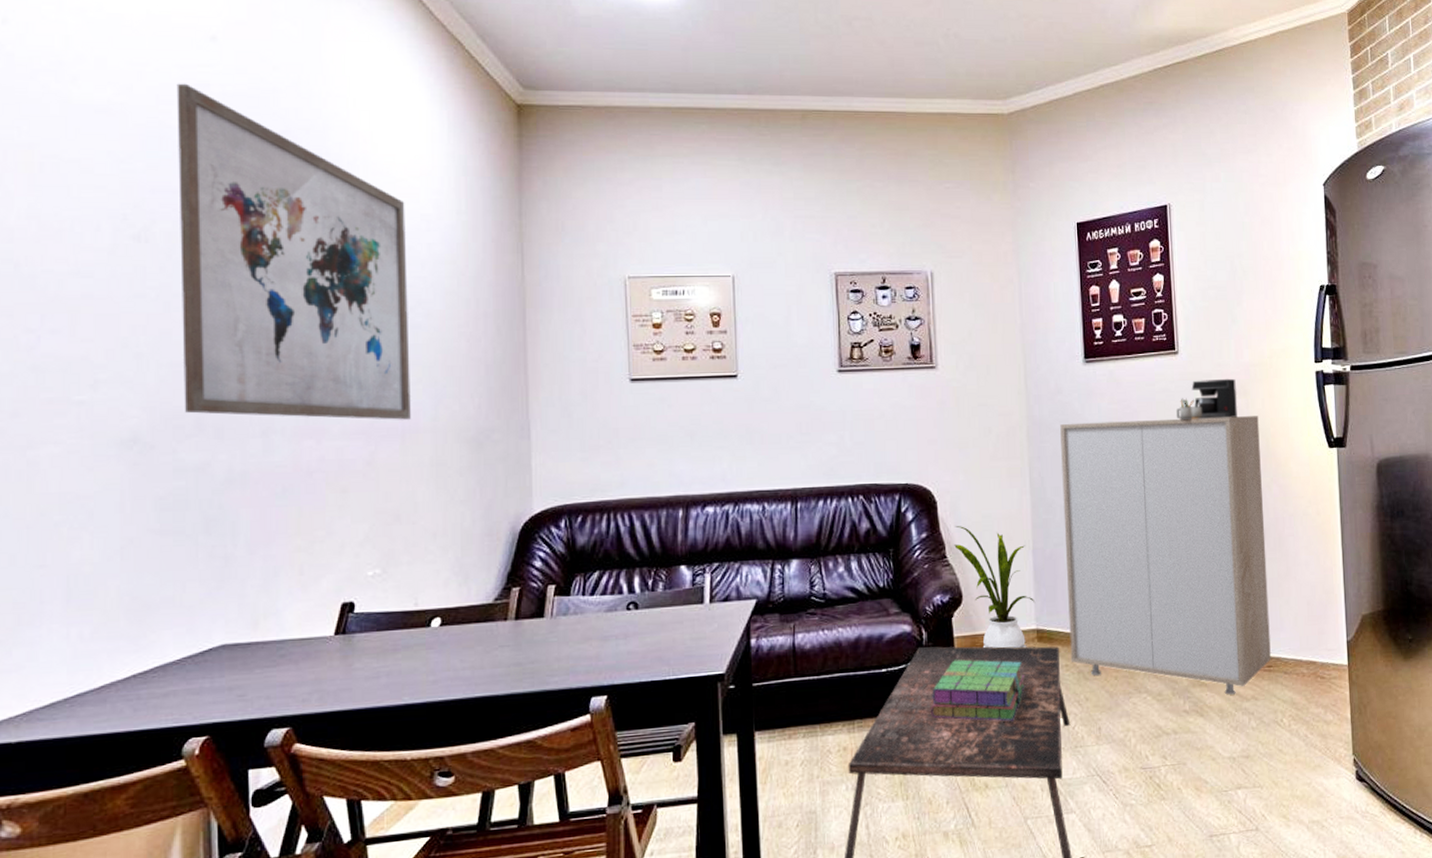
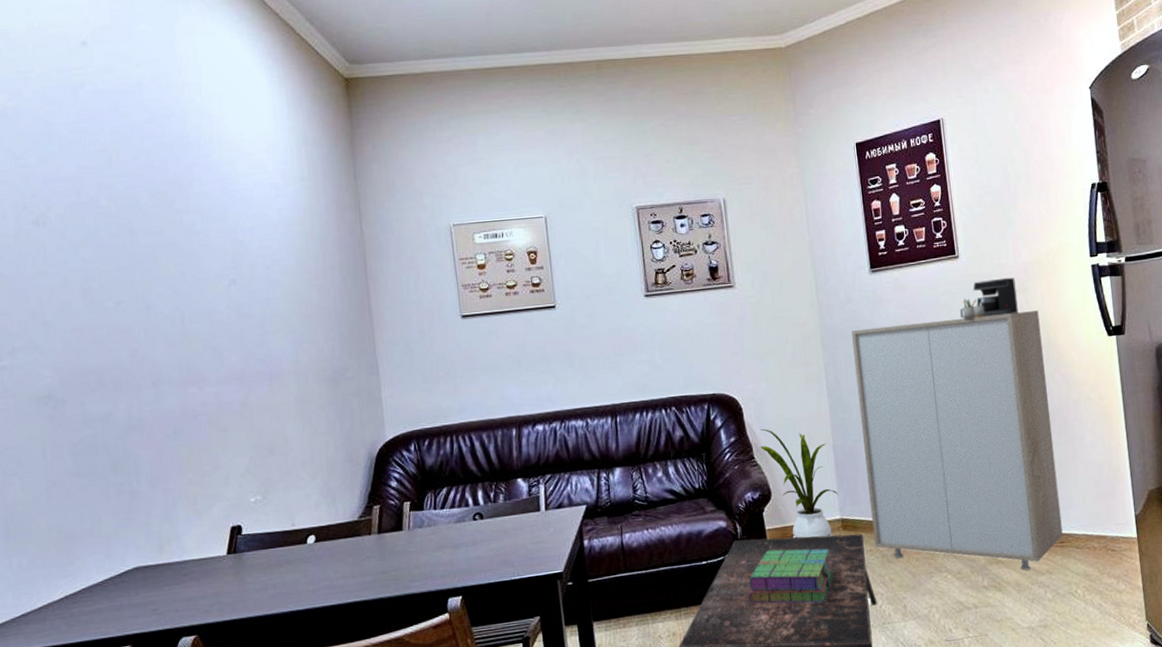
wall art: present [176,83,411,420] -> none [57,85,276,371]

